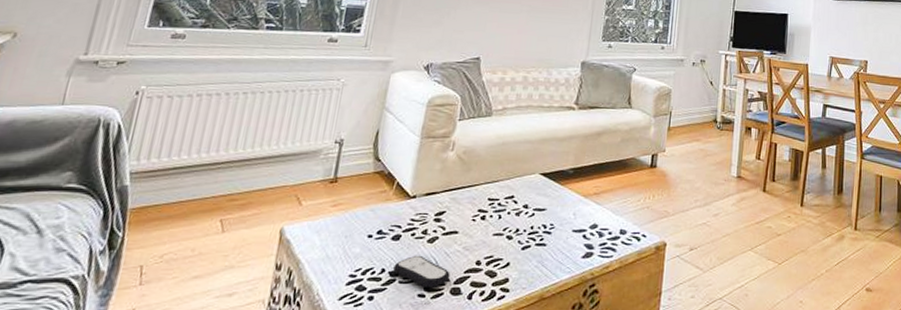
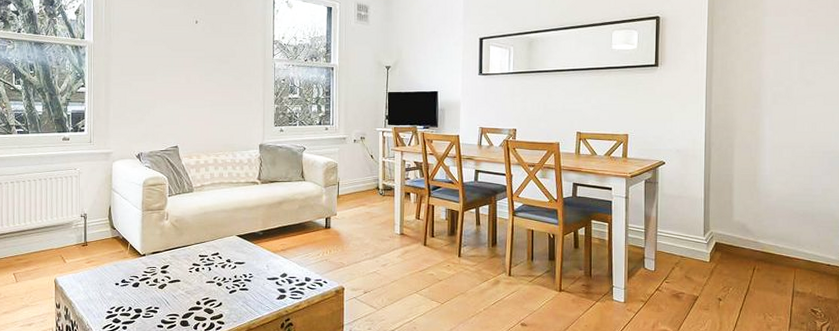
remote control: present [393,255,450,289] -> none [137,297,179,321]

